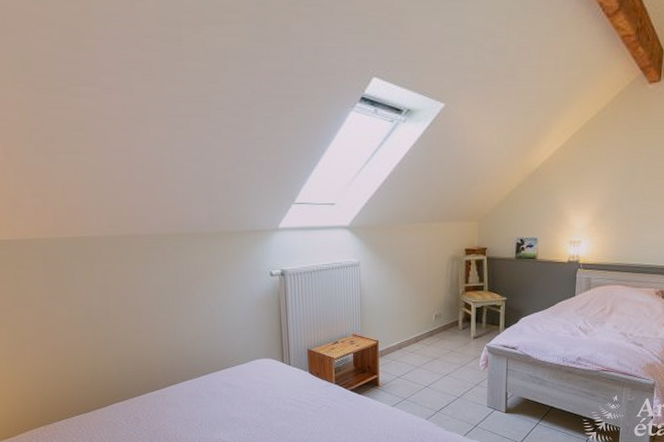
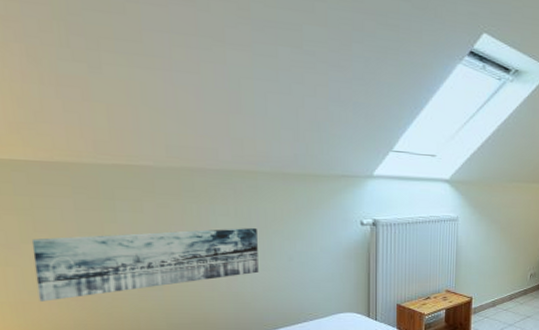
wall art: none [17,284,187,355] -> present [31,227,259,302]

